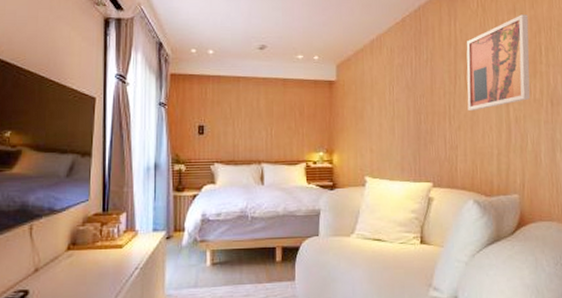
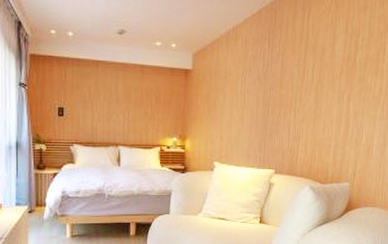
wall art: present [466,15,531,112] -> none [312,13,377,105]

